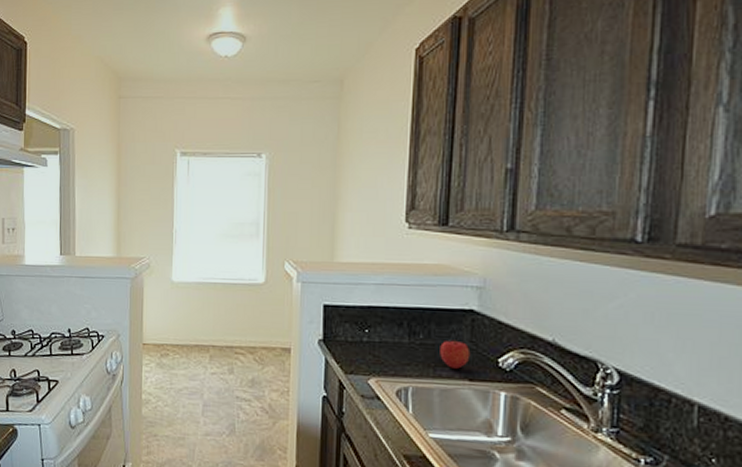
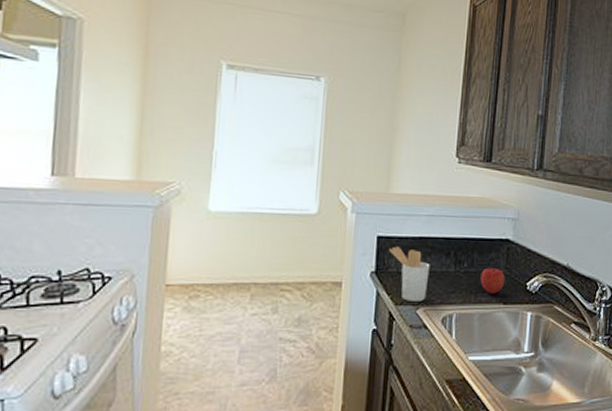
utensil holder: none [337,315,381,372] -> present [389,246,430,301]

